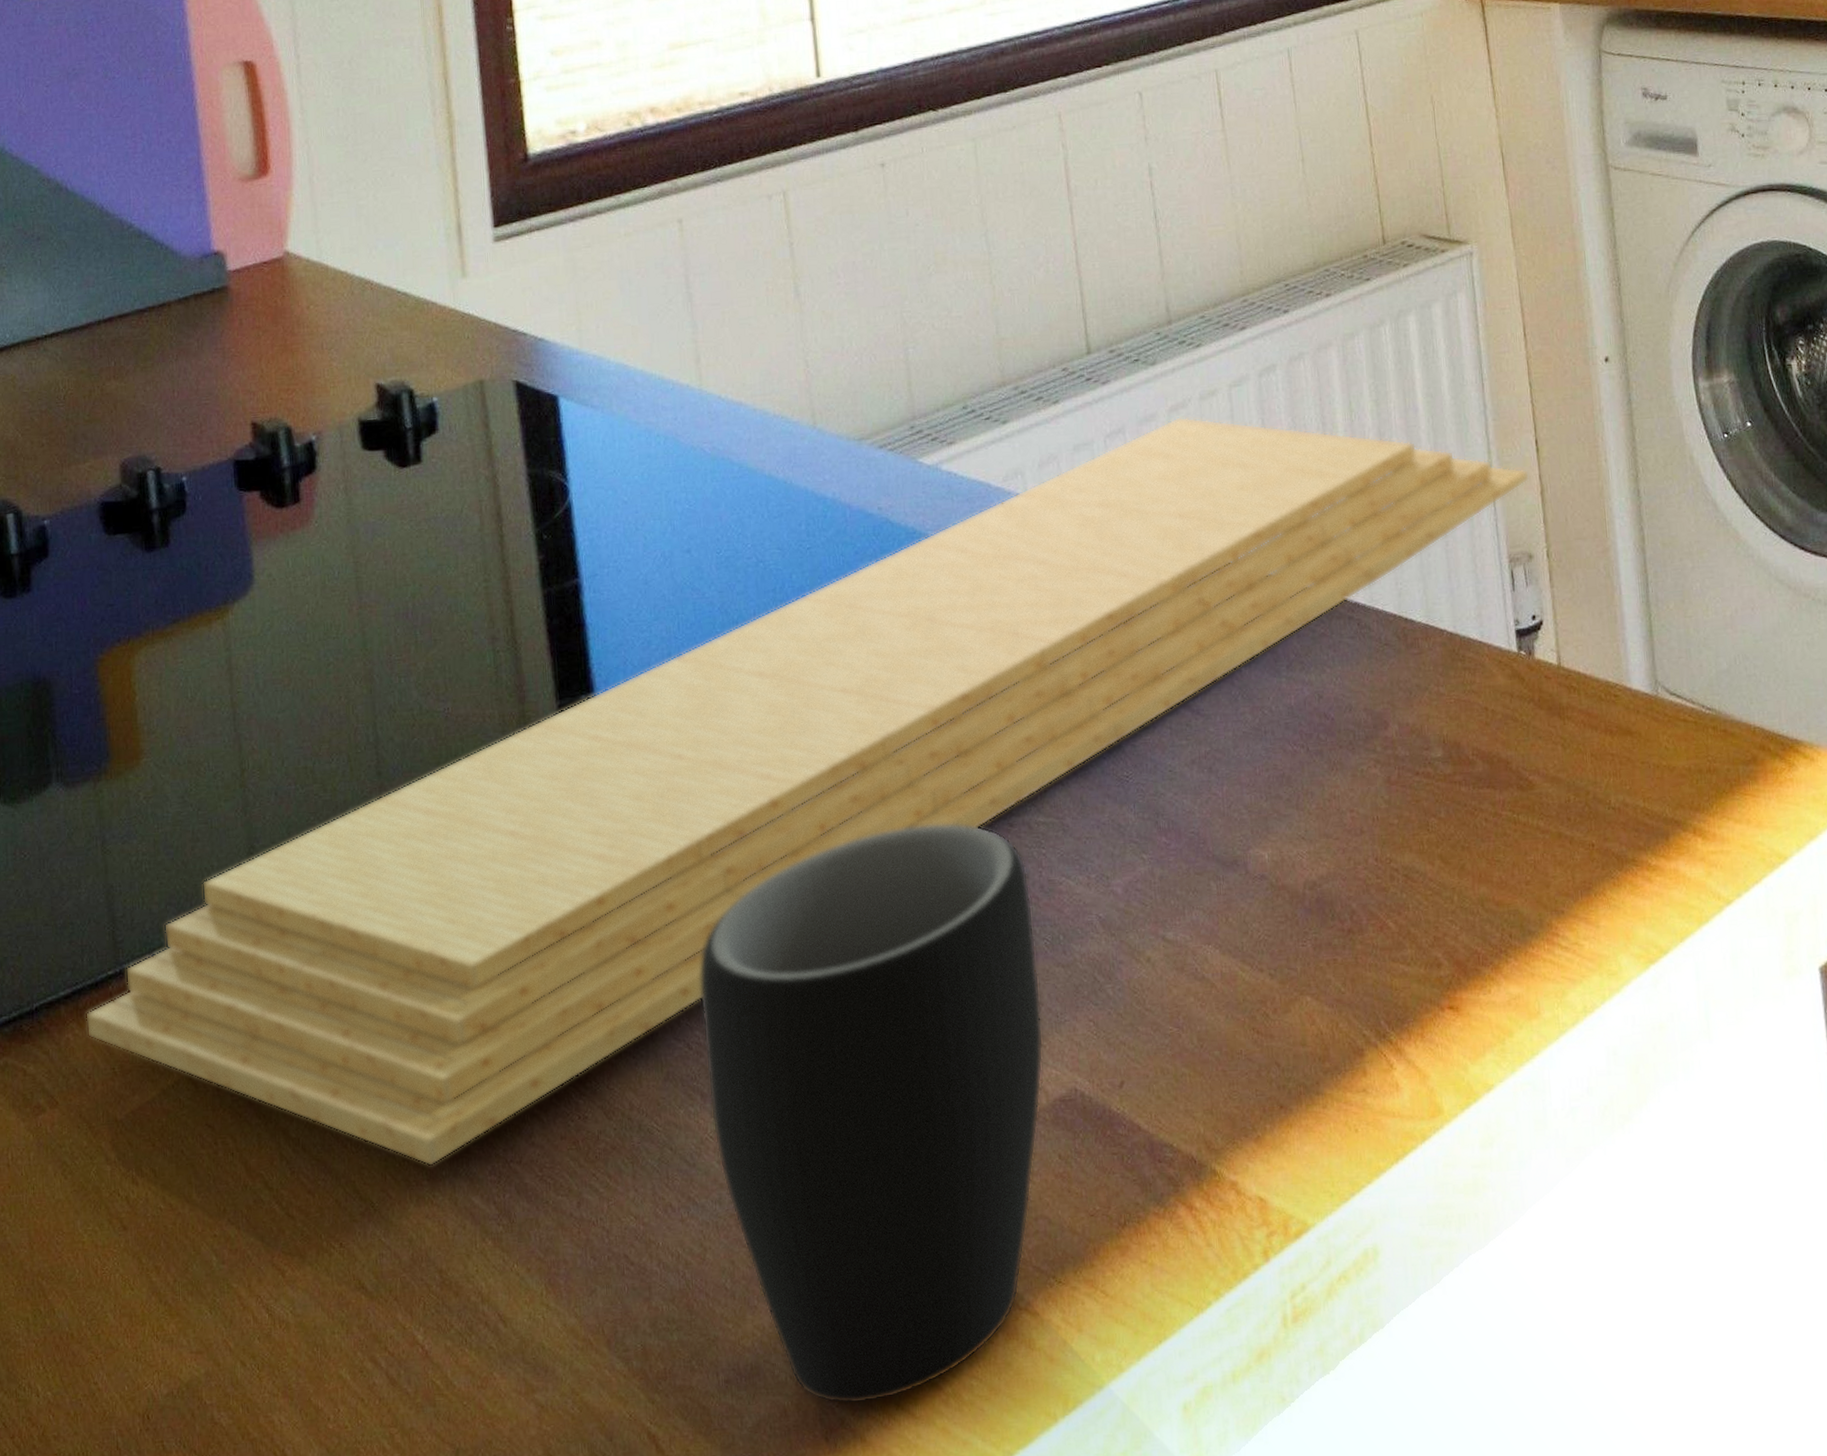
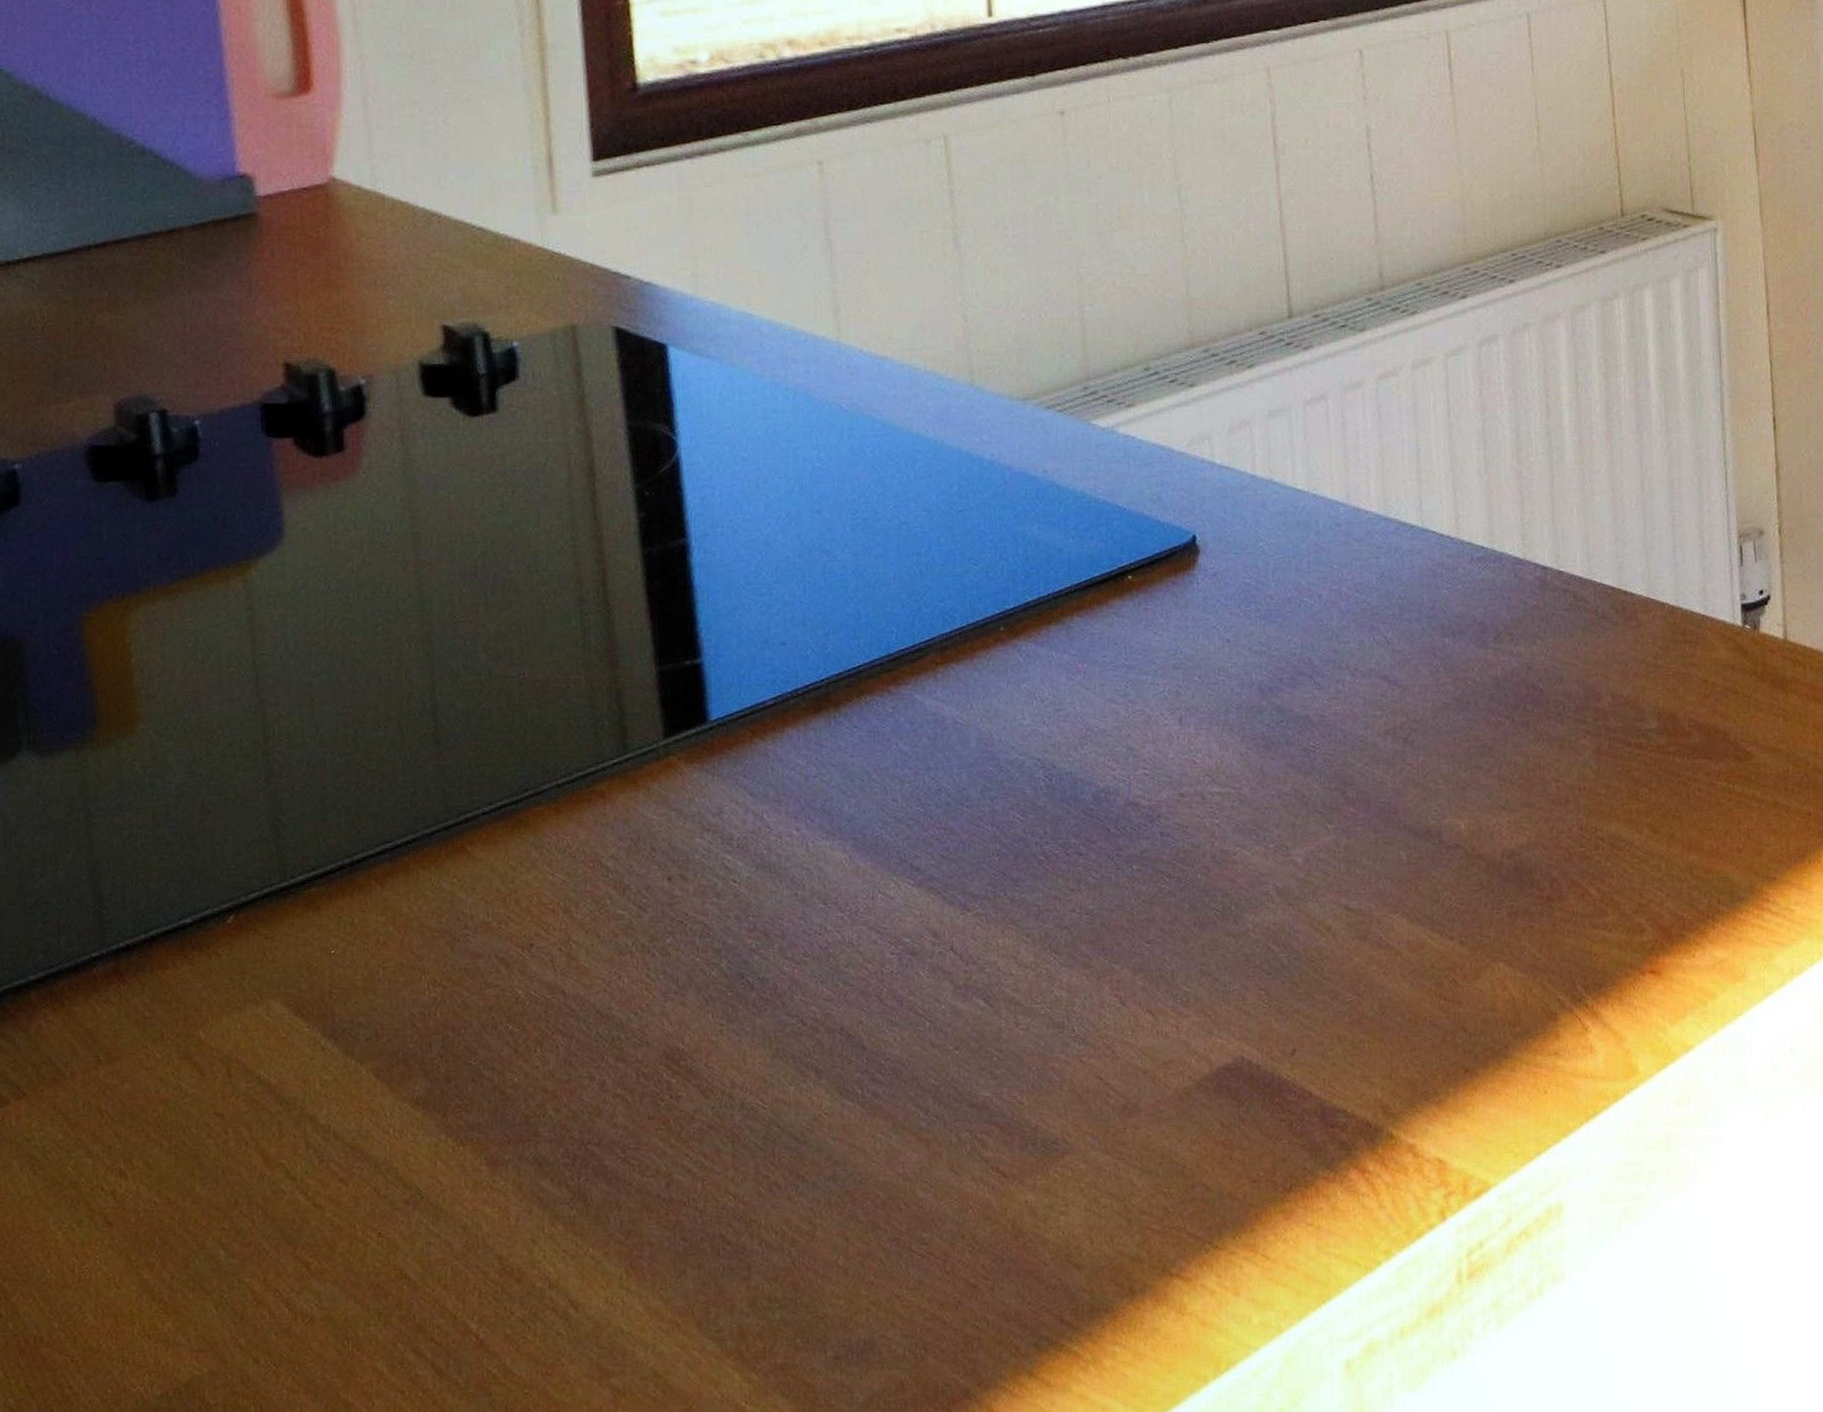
cutting board: present [85,416,1530,1167] -> none [61,384,1765,1151]
mug: present [700,824,1044,1404] -> none [817,795,1209,1376]

